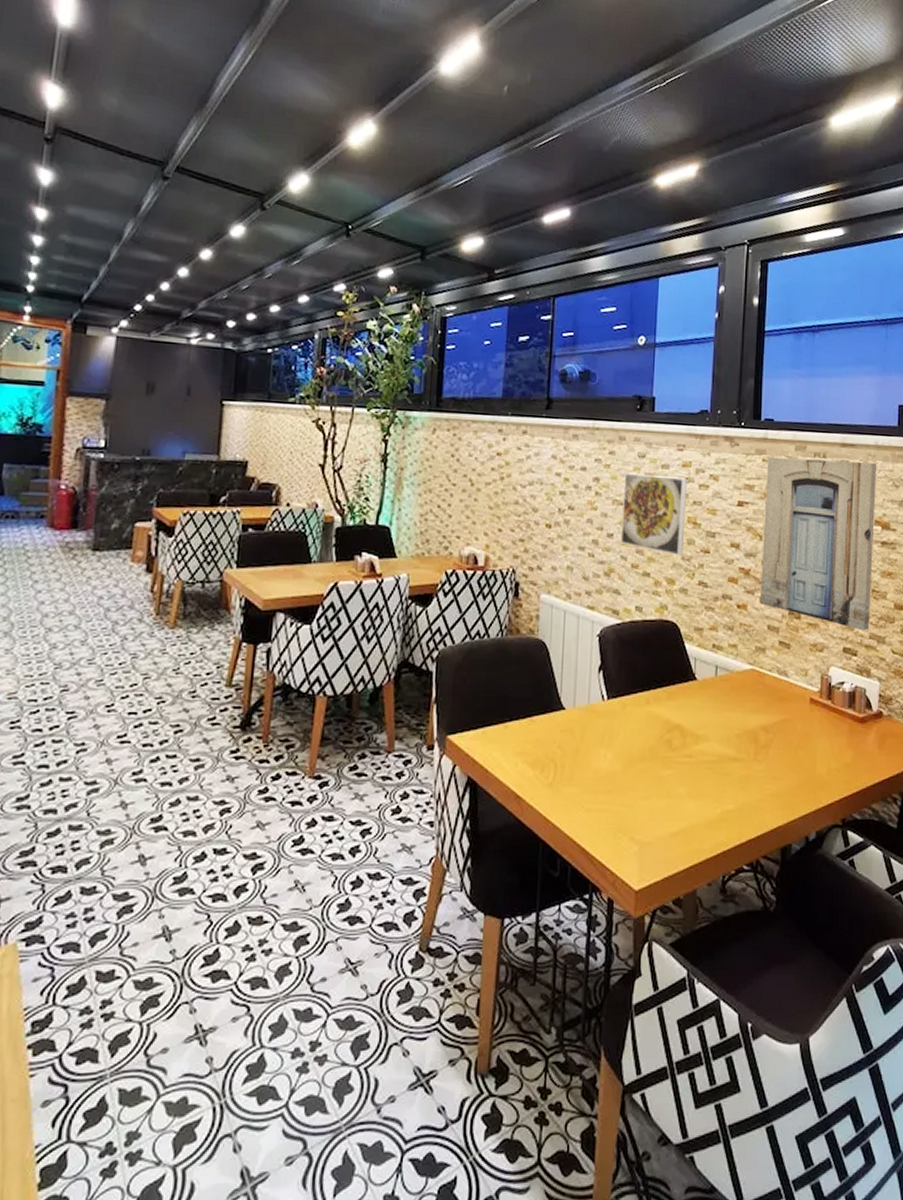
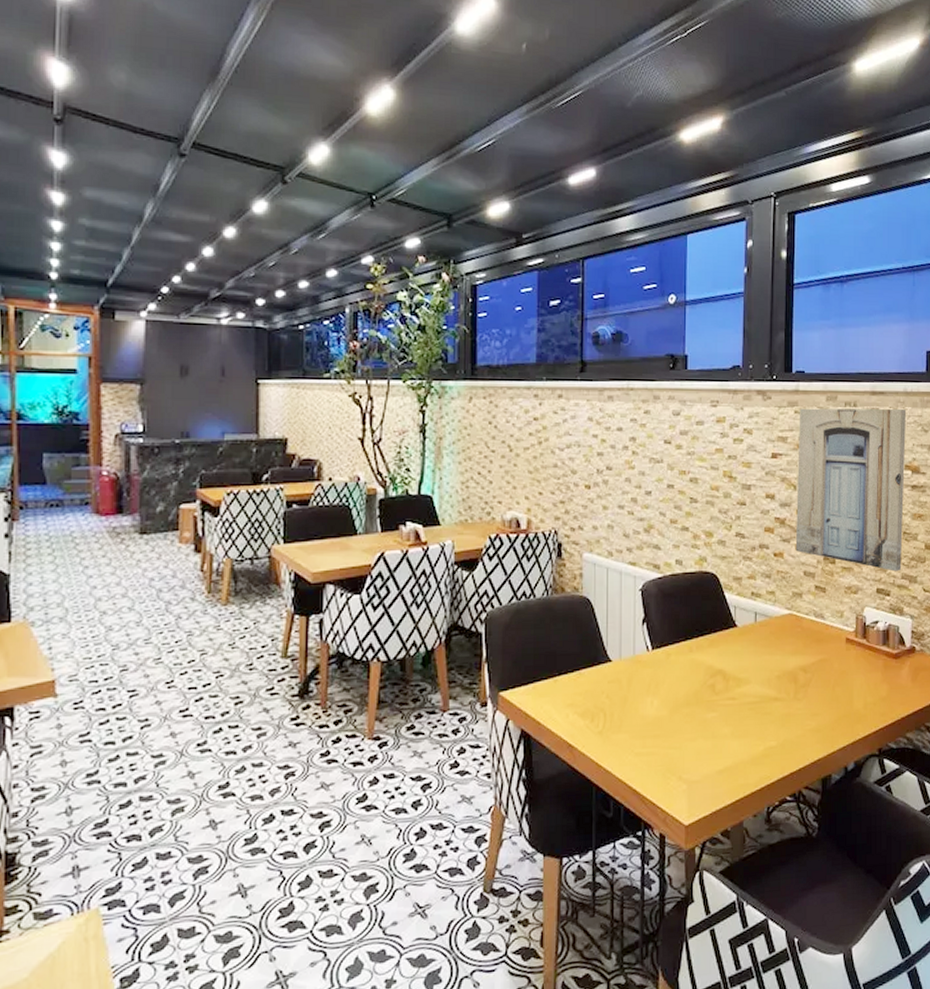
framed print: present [620,473,687,555] -> none [658,431,721,509]

